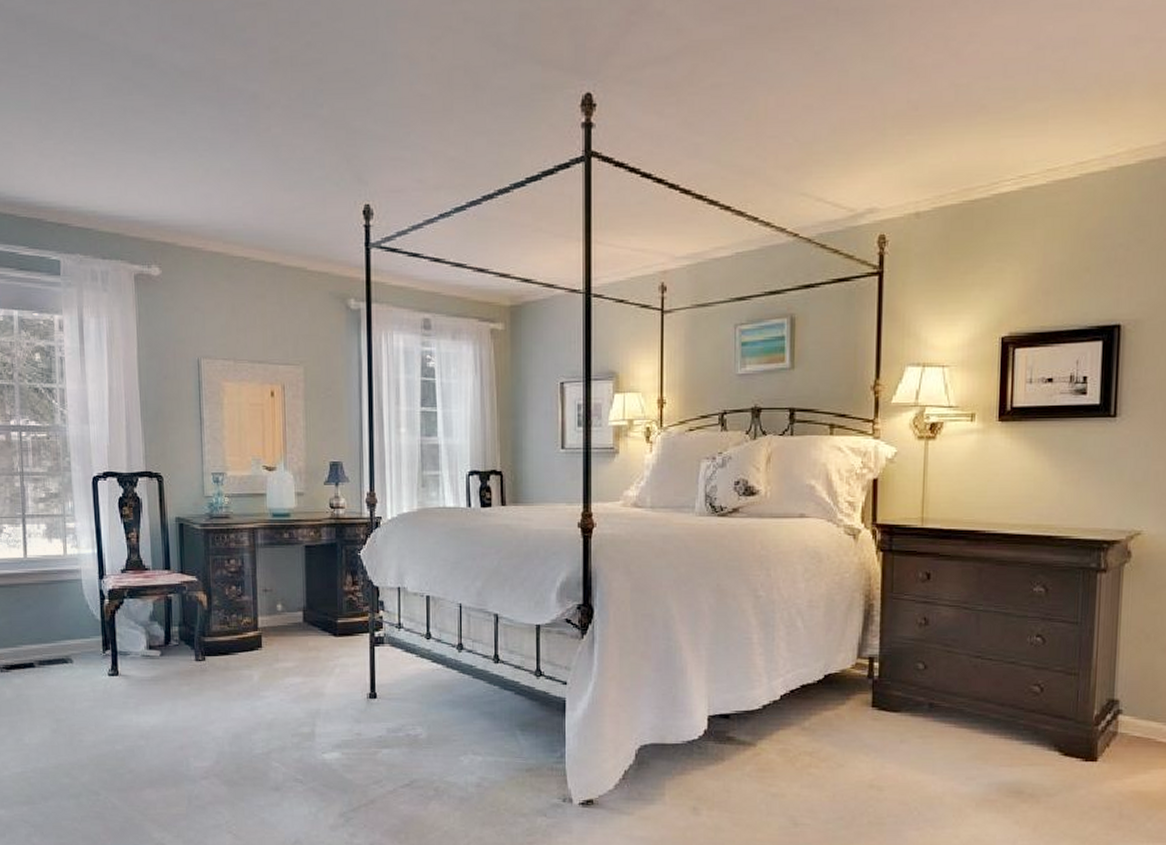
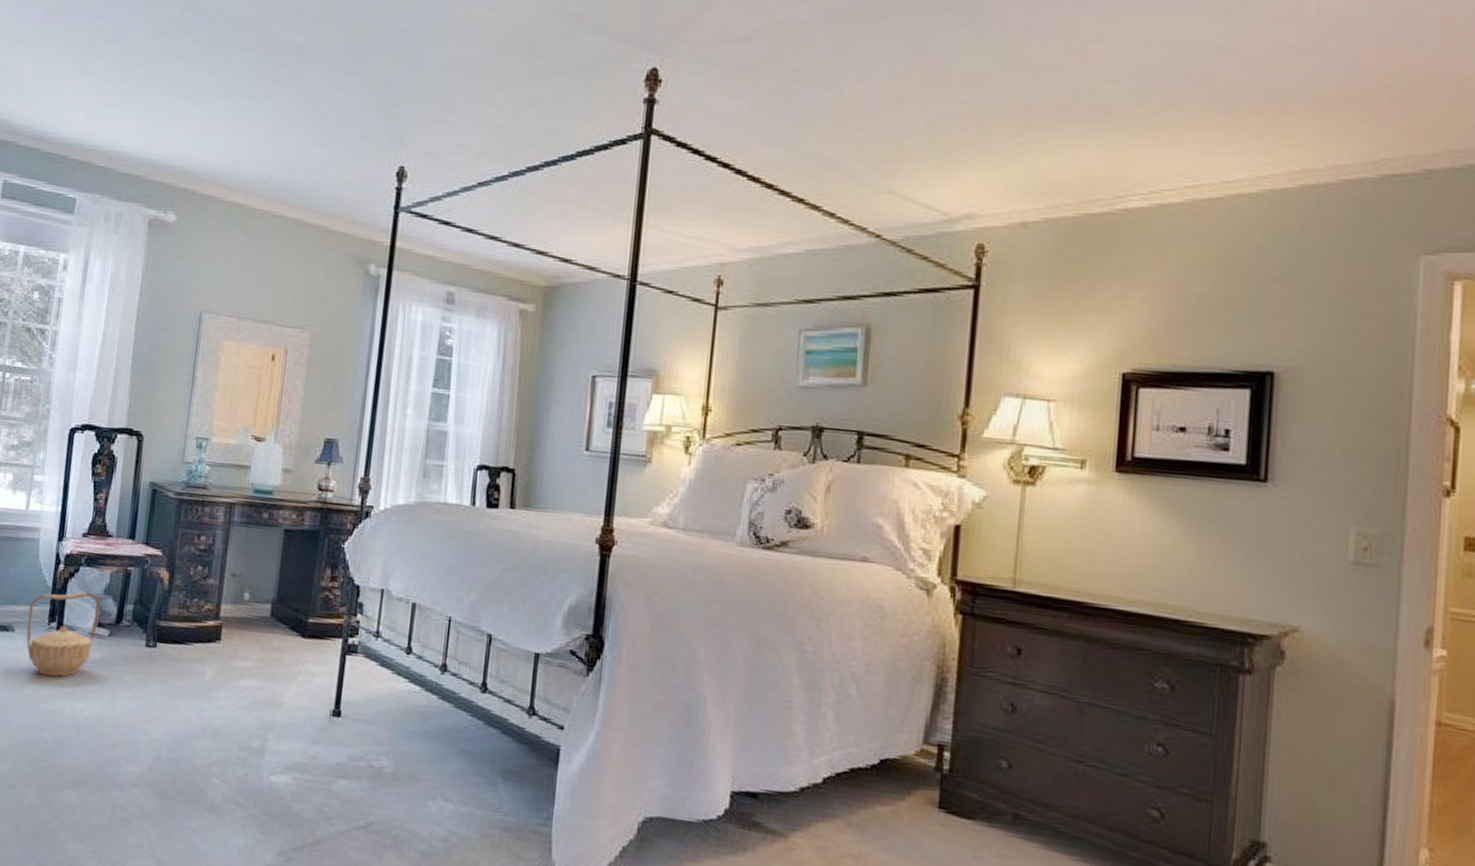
basket: none [83,620,149,696] -> present [26,591,101,677]

